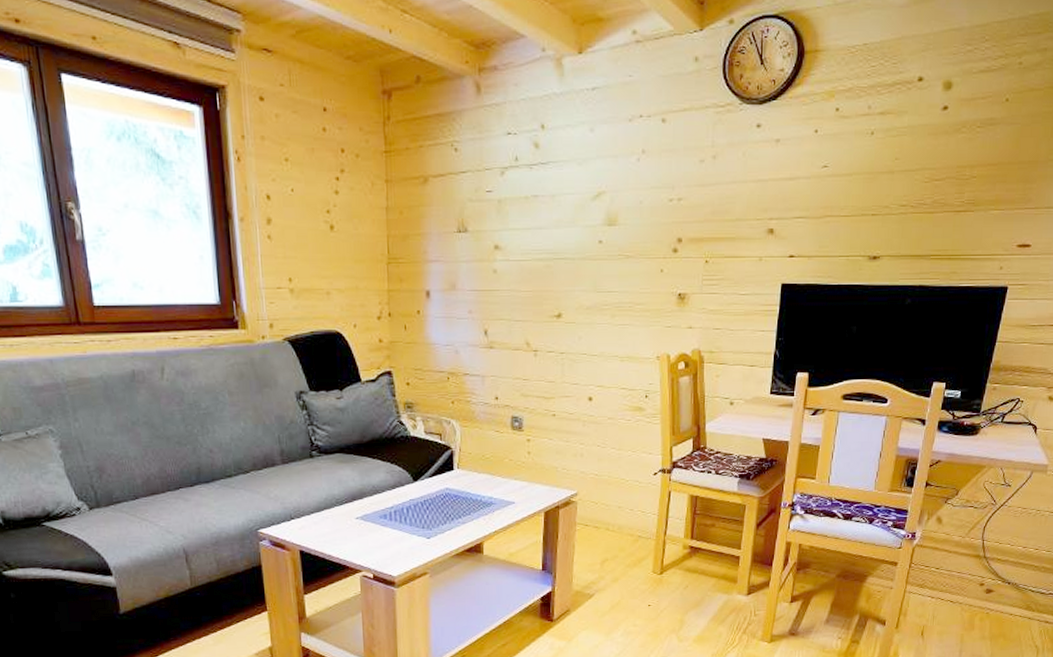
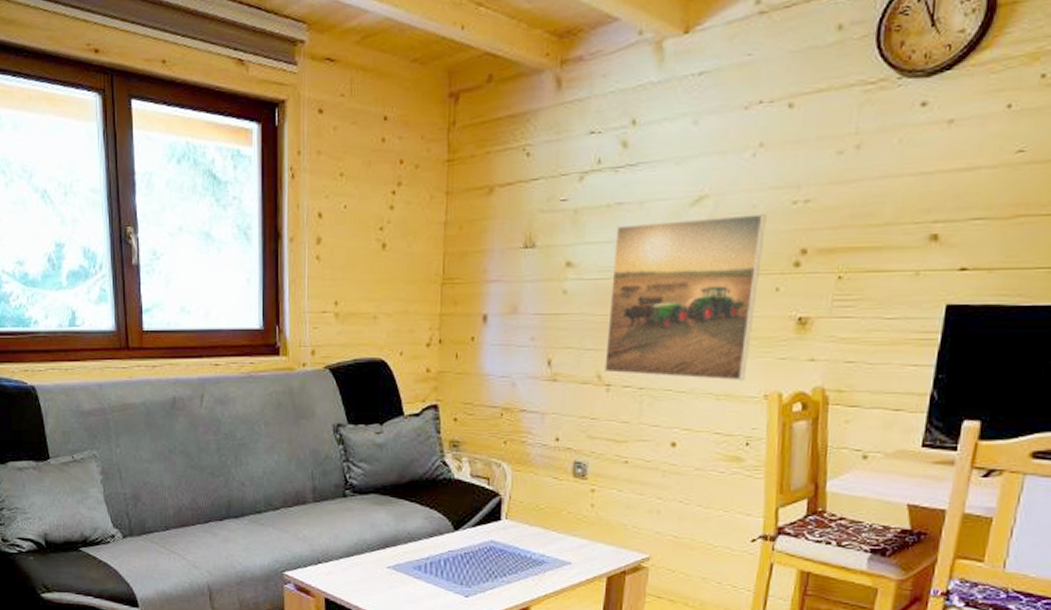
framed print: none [531,208,650,346] -> present [604,213,767,382]

